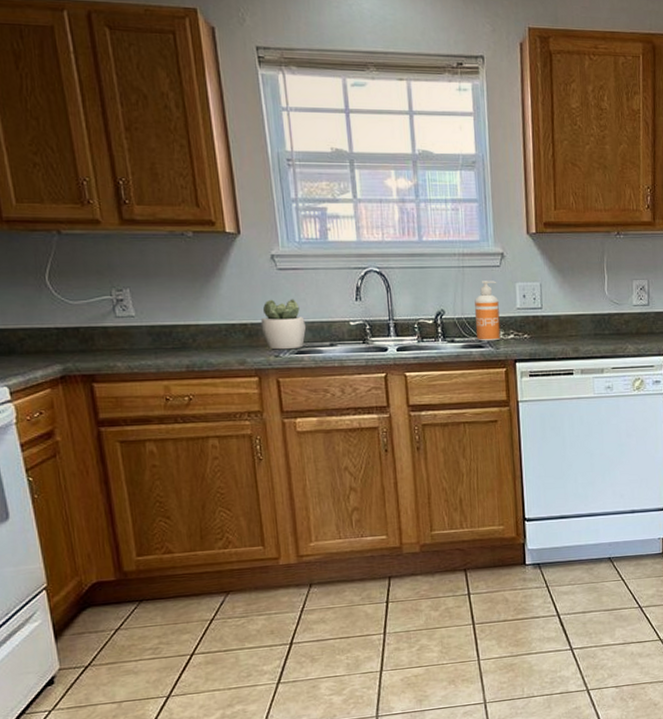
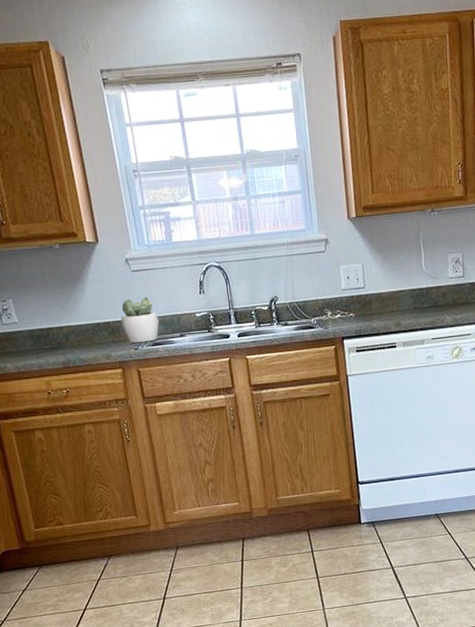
soap dispenser: present [474,281,501,342] -> none [304,265,329,323]

